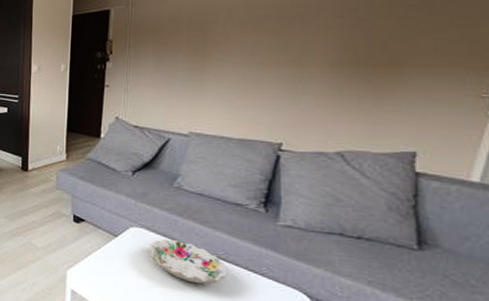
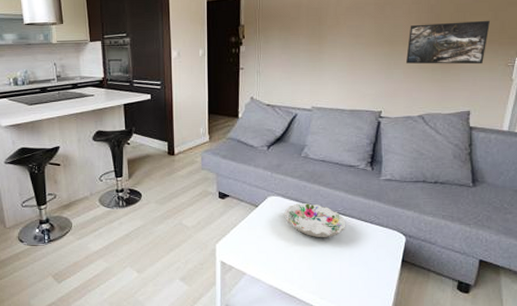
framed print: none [319,37,452,94] -> present [405,20,490,65]

